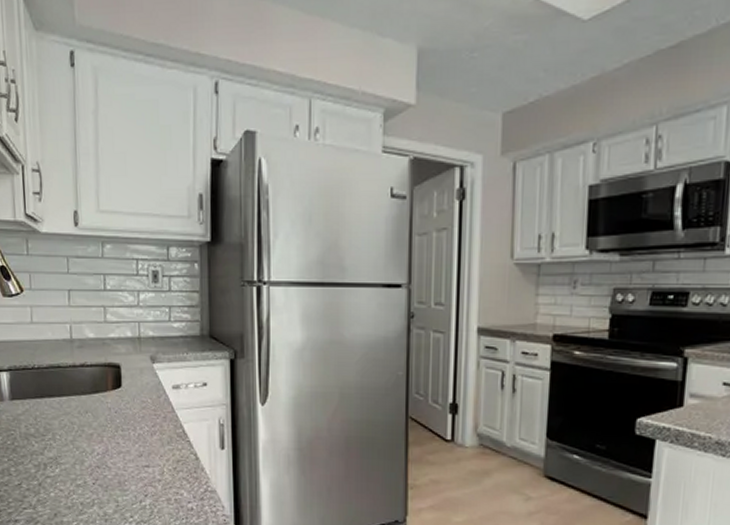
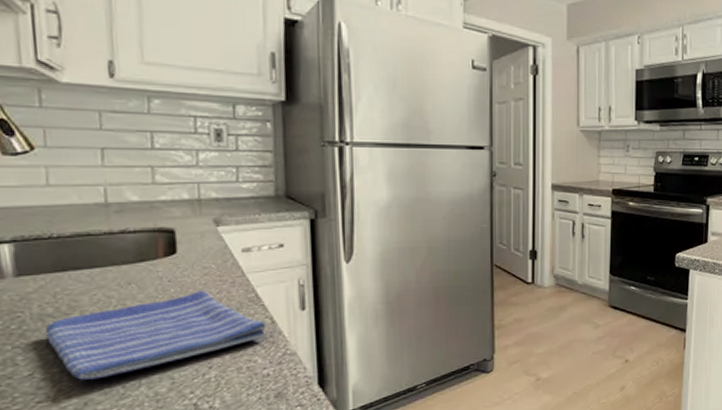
dish towel: none [29,423,191,495] -> present [45,290,266,380]

